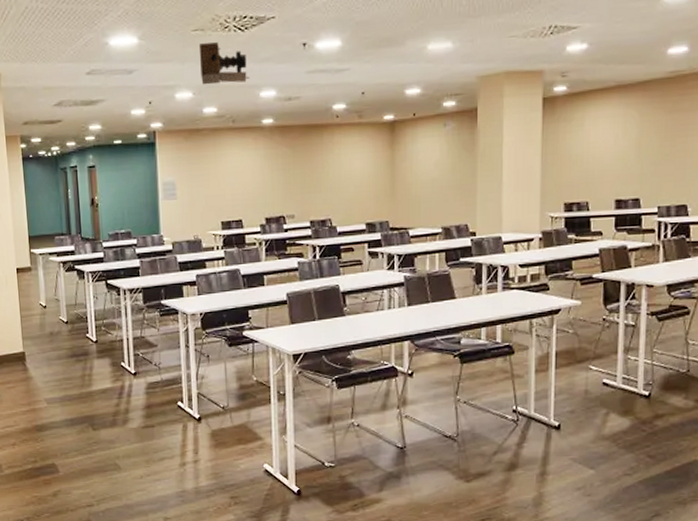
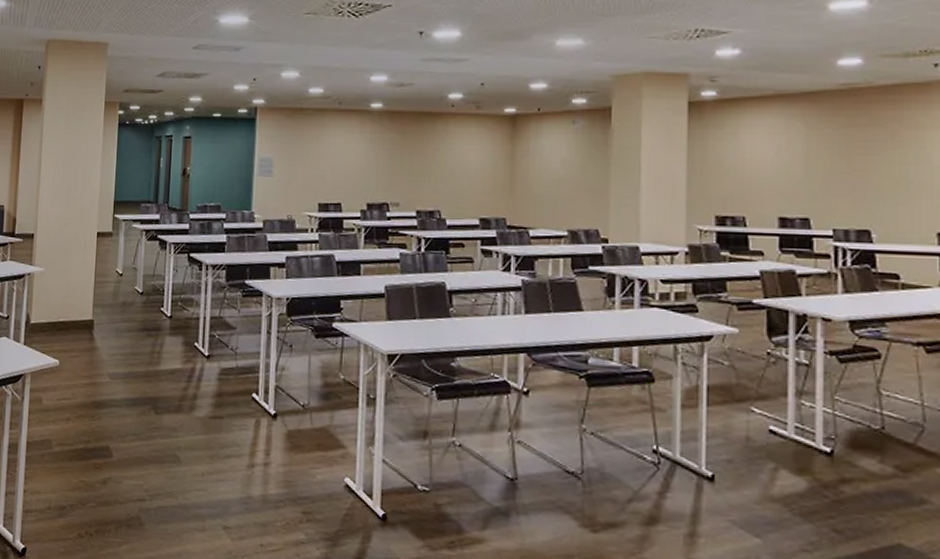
projector: present [198,42,250,85] -> none [309,26,361,66]

